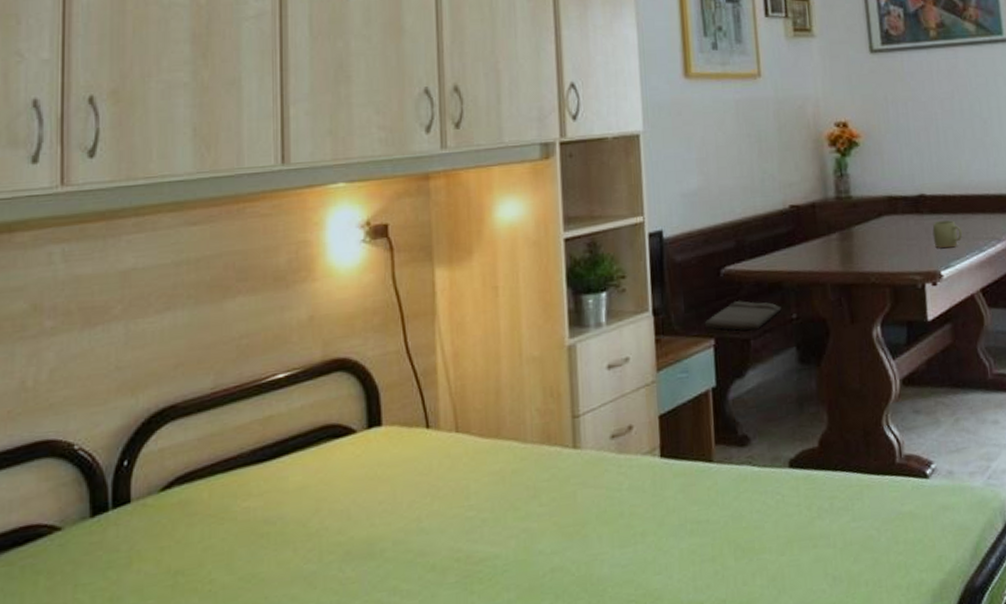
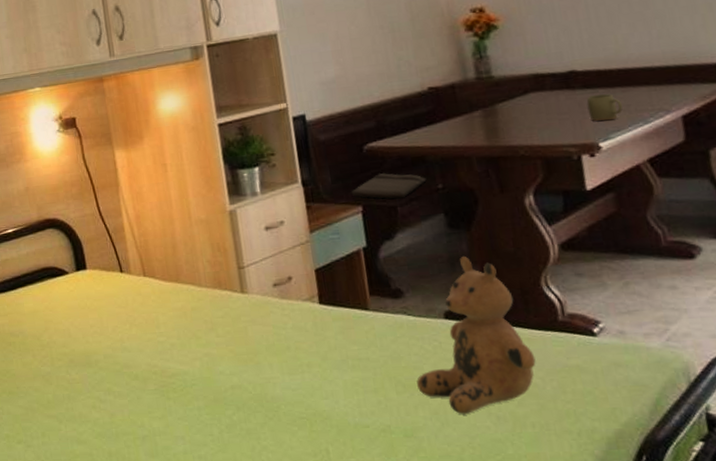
teddy bear: none [756,395,873,578] -> present [416,257,536,414]

